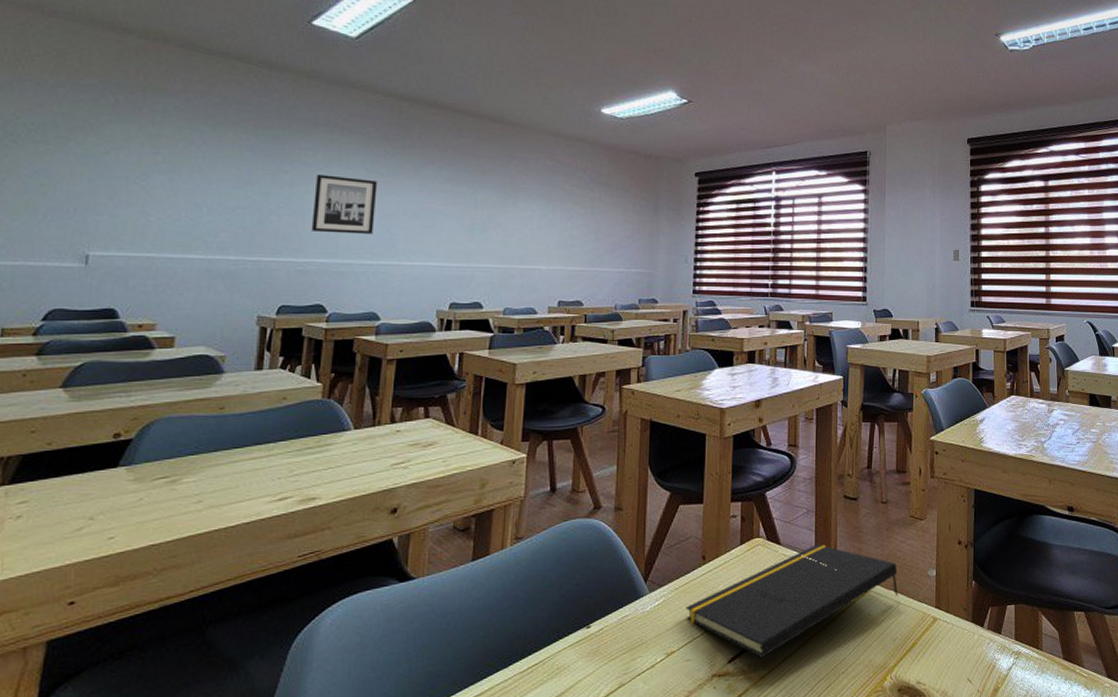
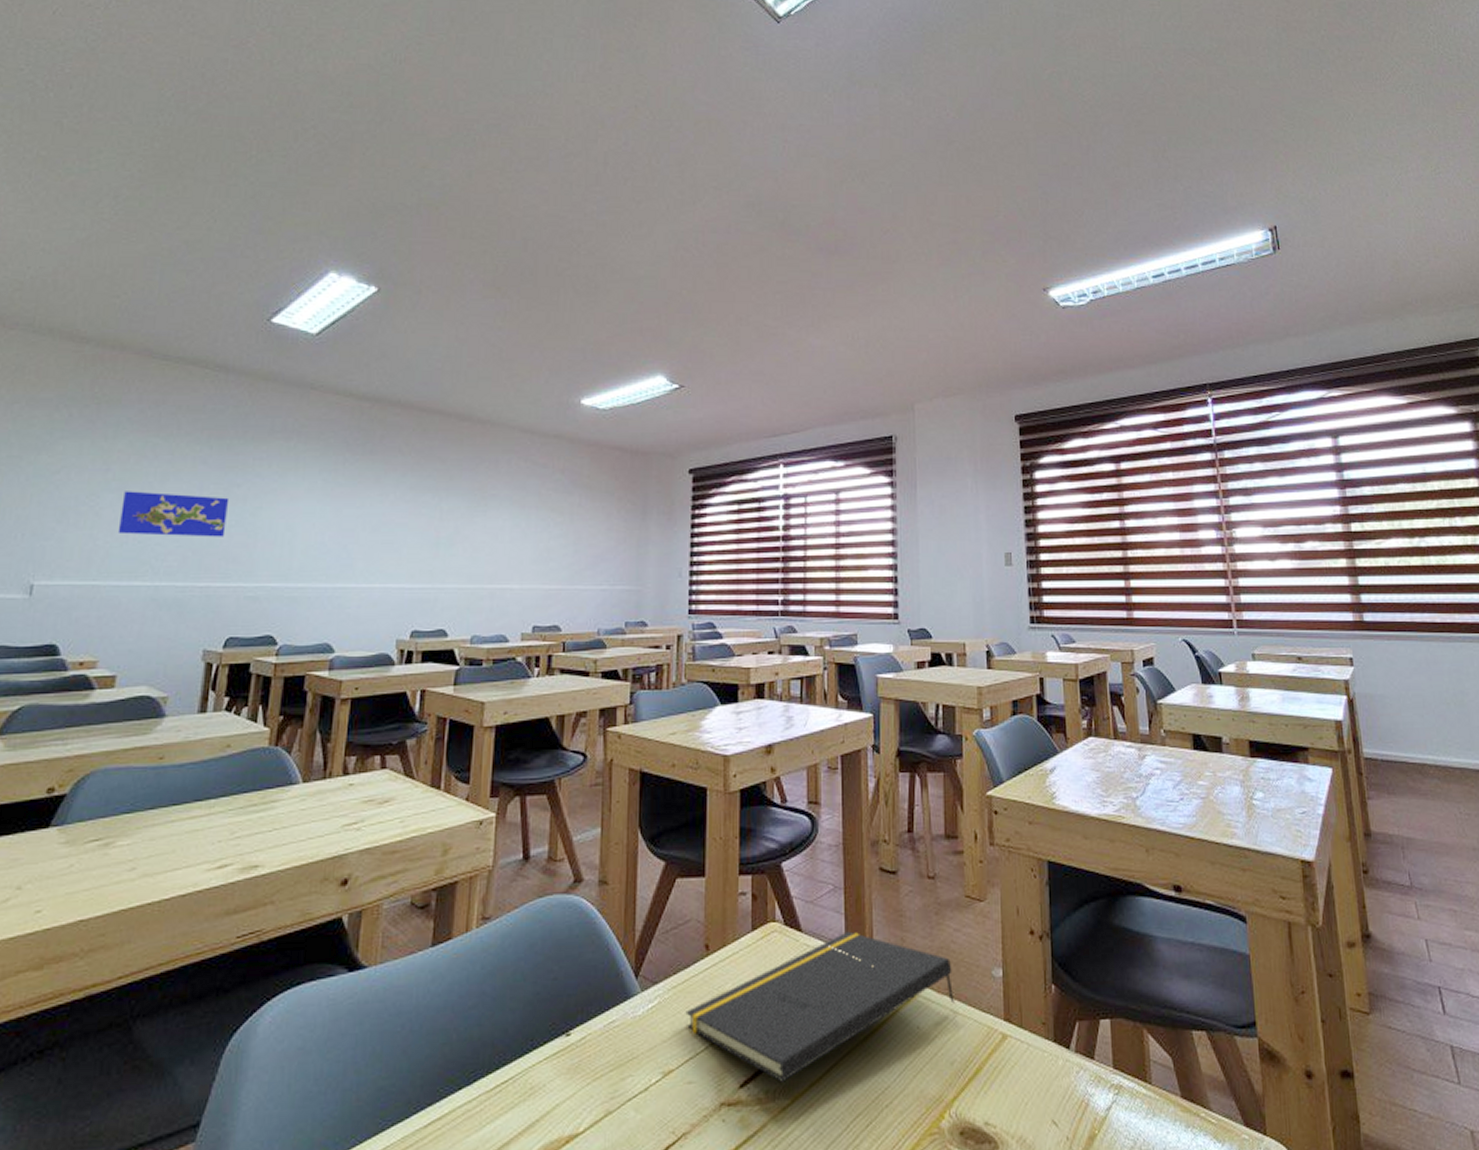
world map: none [169,173,277,218] -> present [117,491,230,537]
wall art: present [311,175,378,234] -> none [263,487,335,553]

